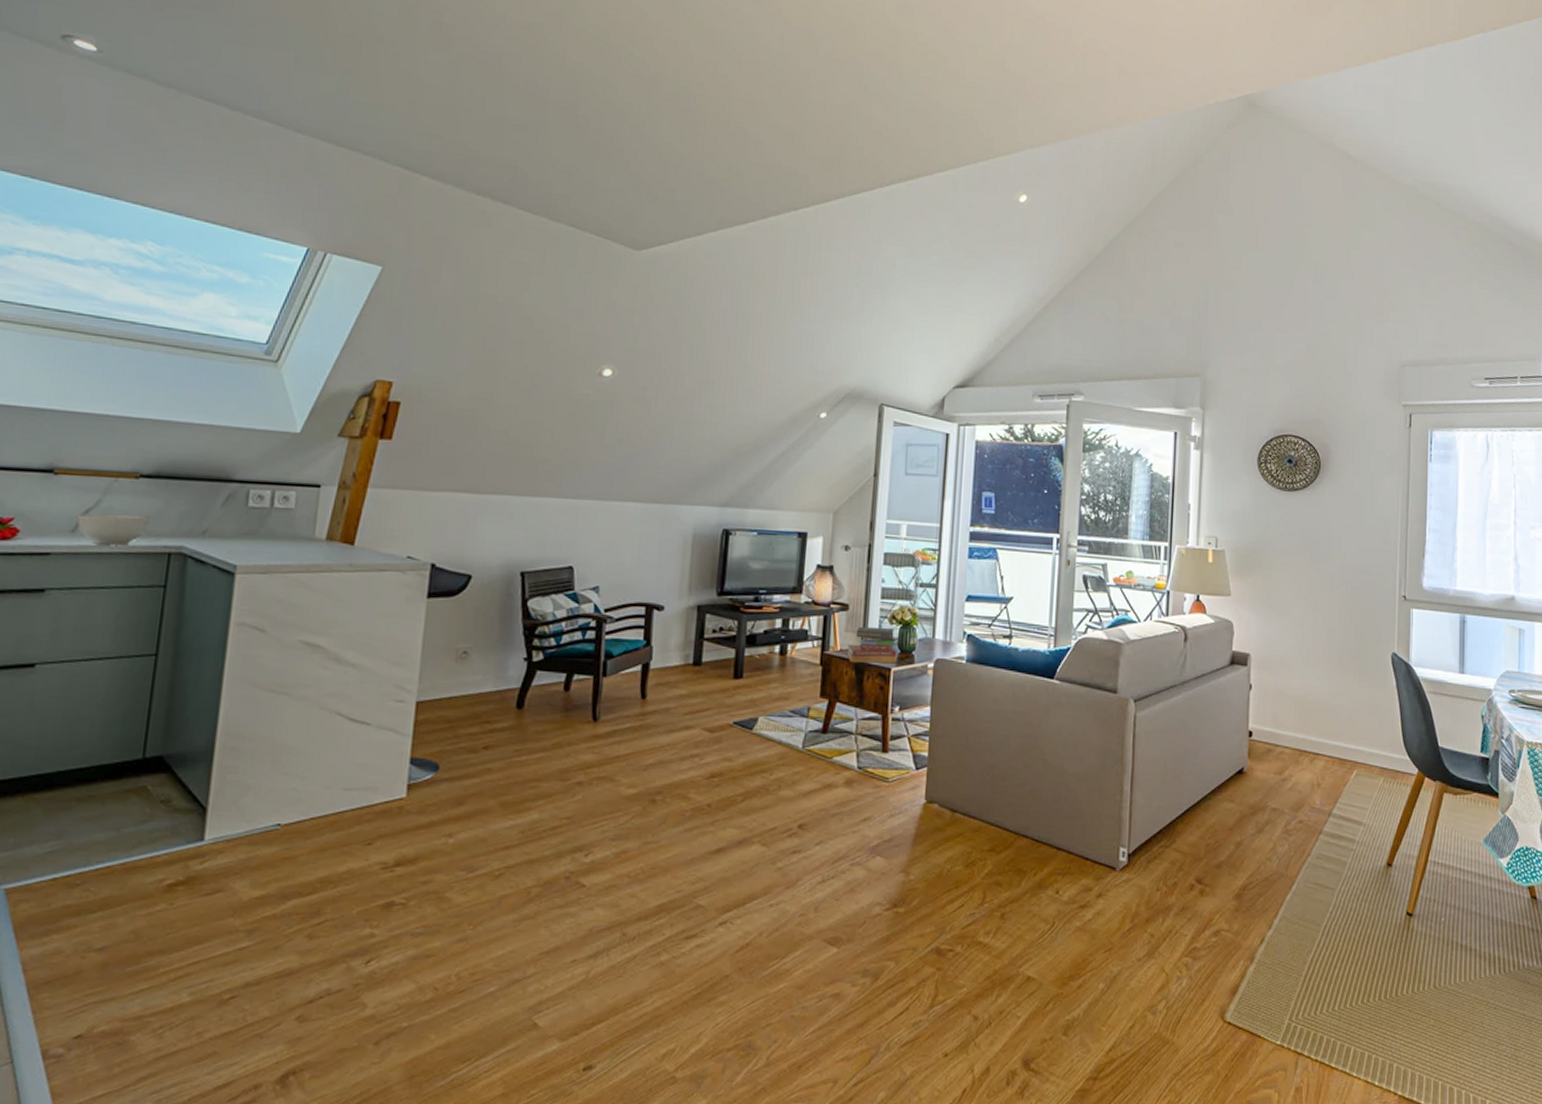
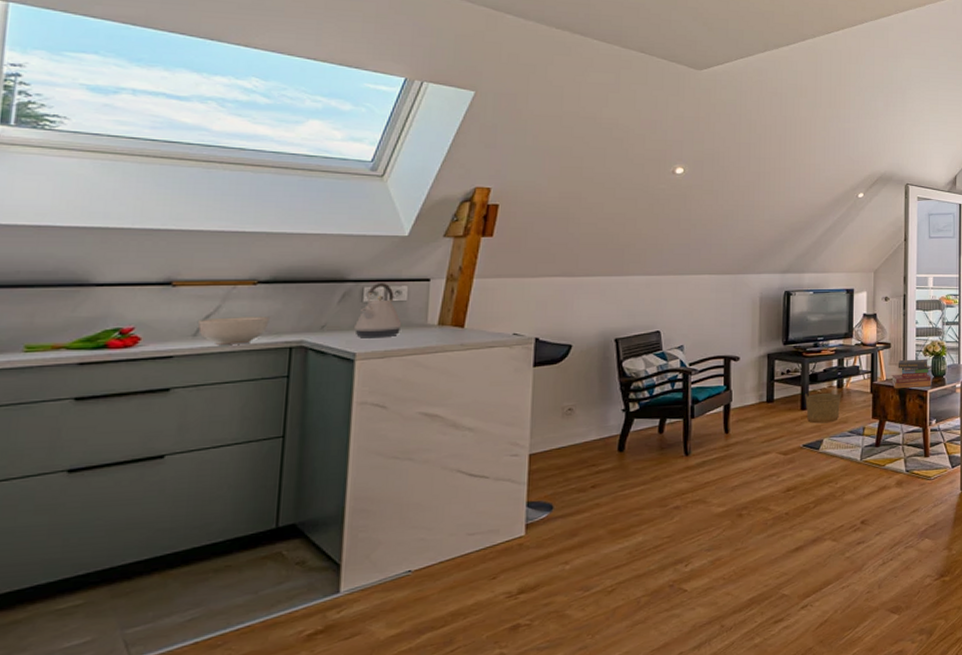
kettle: none [235,486,288,550] -> present [353,283,402,339]
basket: none [739,658,784,698] -> present [805,392,841,424]

